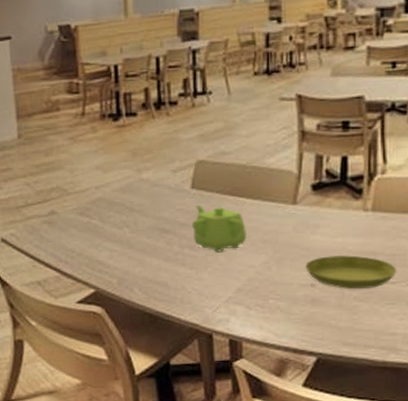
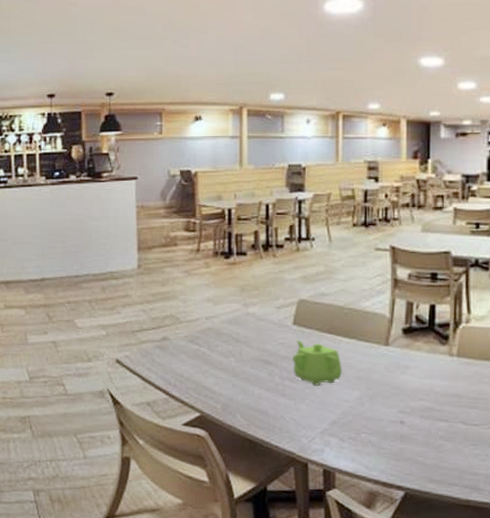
saucer: present [305,255,397,290] -> none [395,395,480,429]

